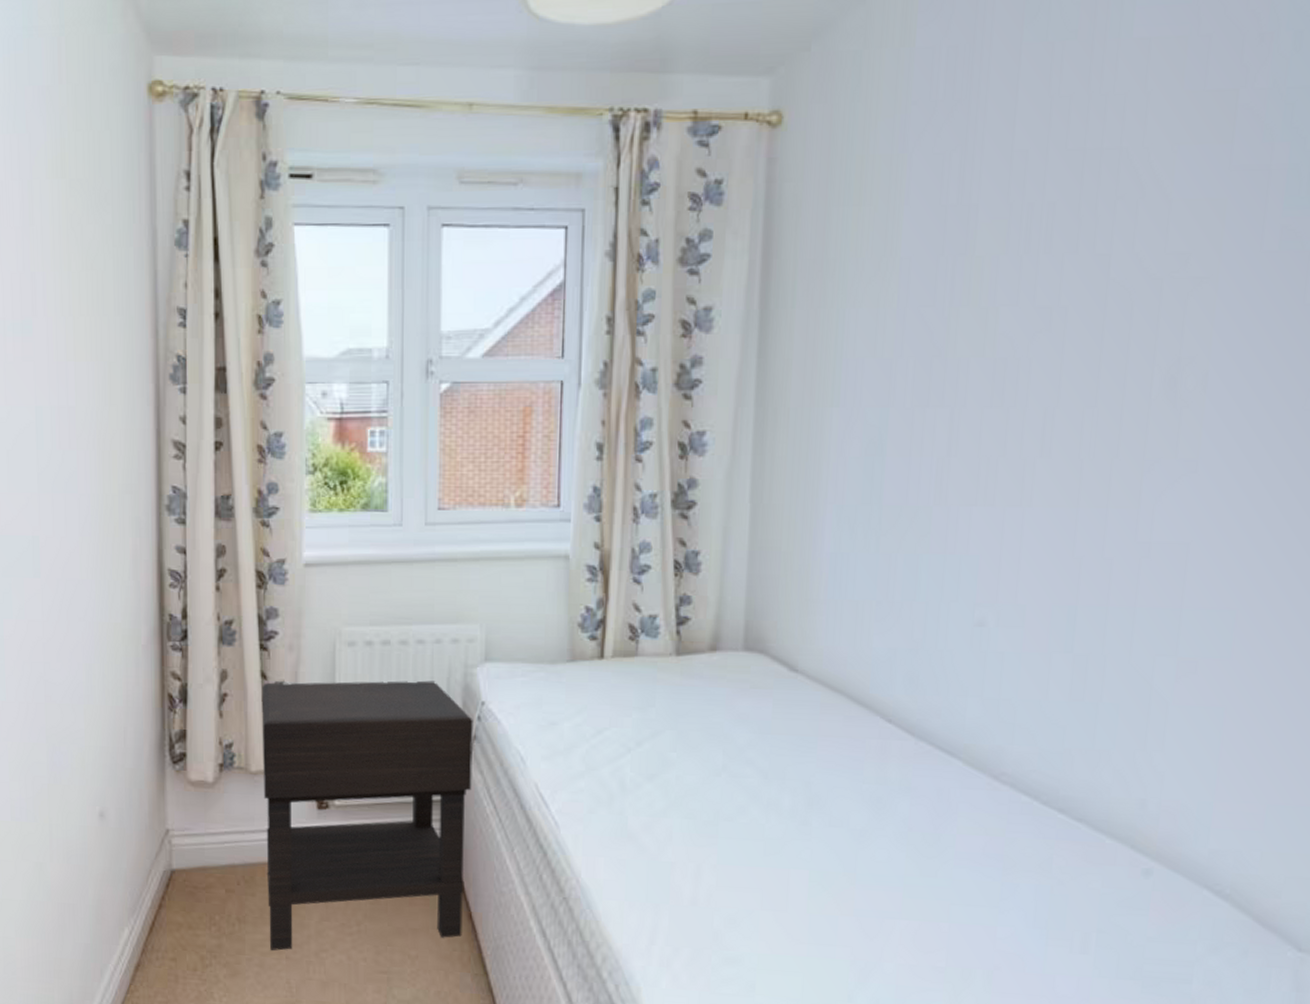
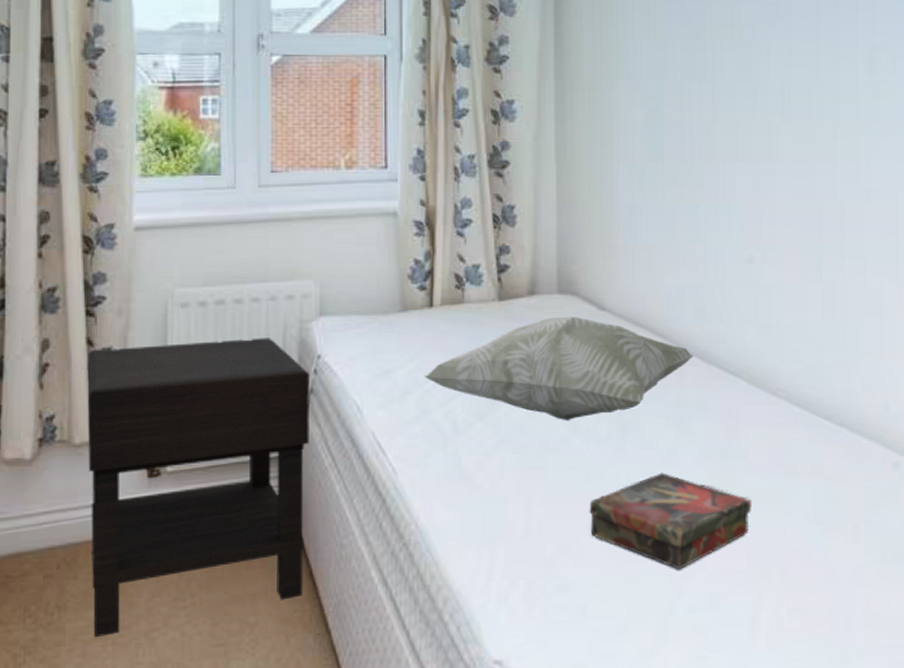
decorative pillow: none [591,676,900,790] -> present [423,316,694,421]
book: none [764,853,957,958] -> present [589,473,752,570]

